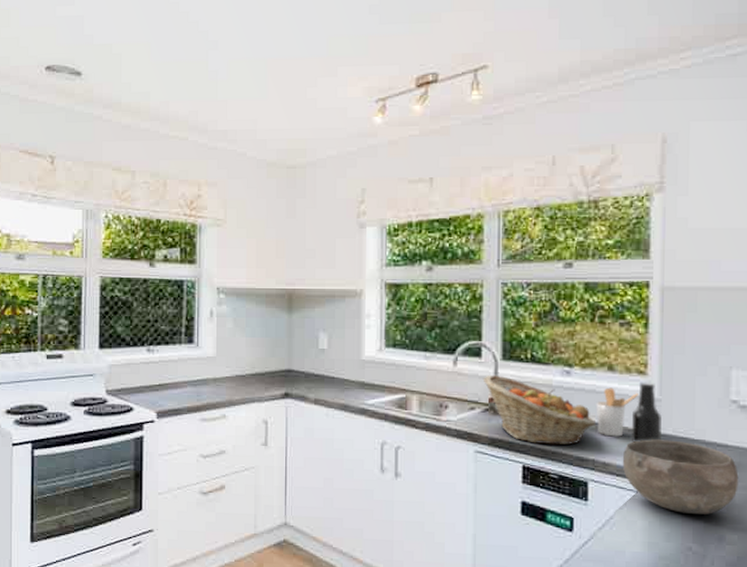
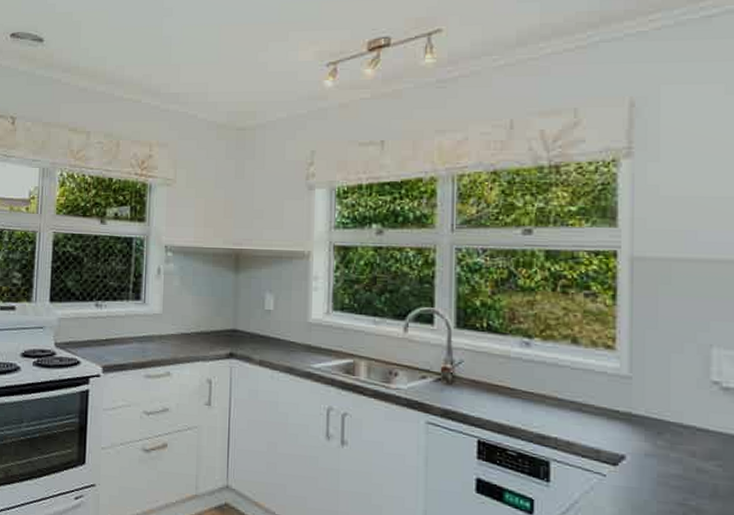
fruit basket: present [482,375,595,446] -> none [435,343,558,421]
utensil holder: present [596,387,638,437] -> none [558,361,606,415]
bowl: present [622,439,739,514] -> none [588,419,722,505]
beer bottle: present [632,382,661,443] -> none [599,357,632,422]

